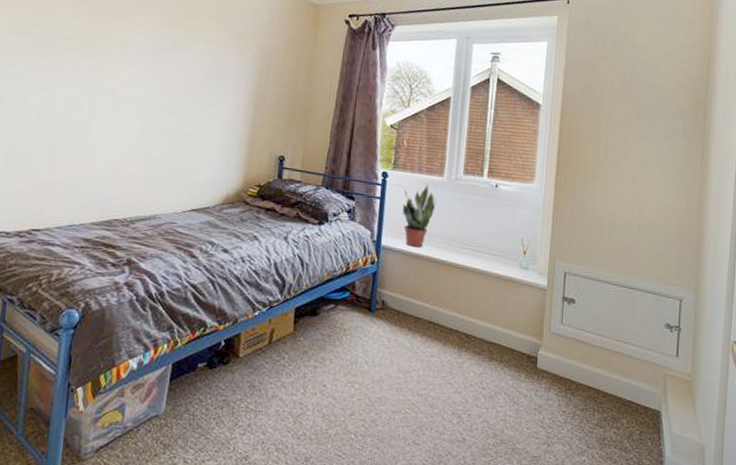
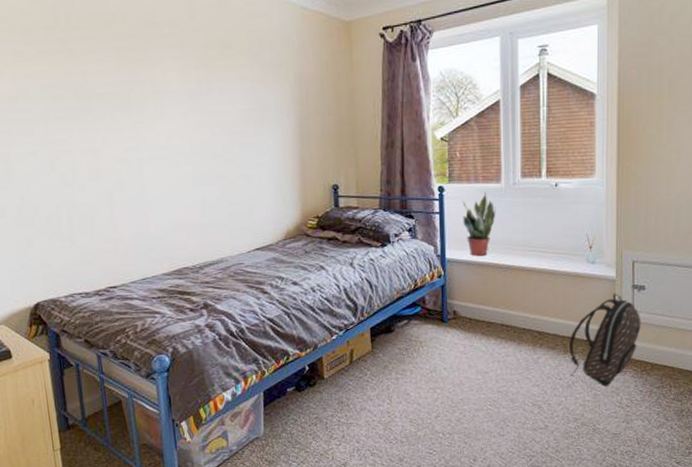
backpack: none [494,303,569,402] -> present [569,293,641,386]

